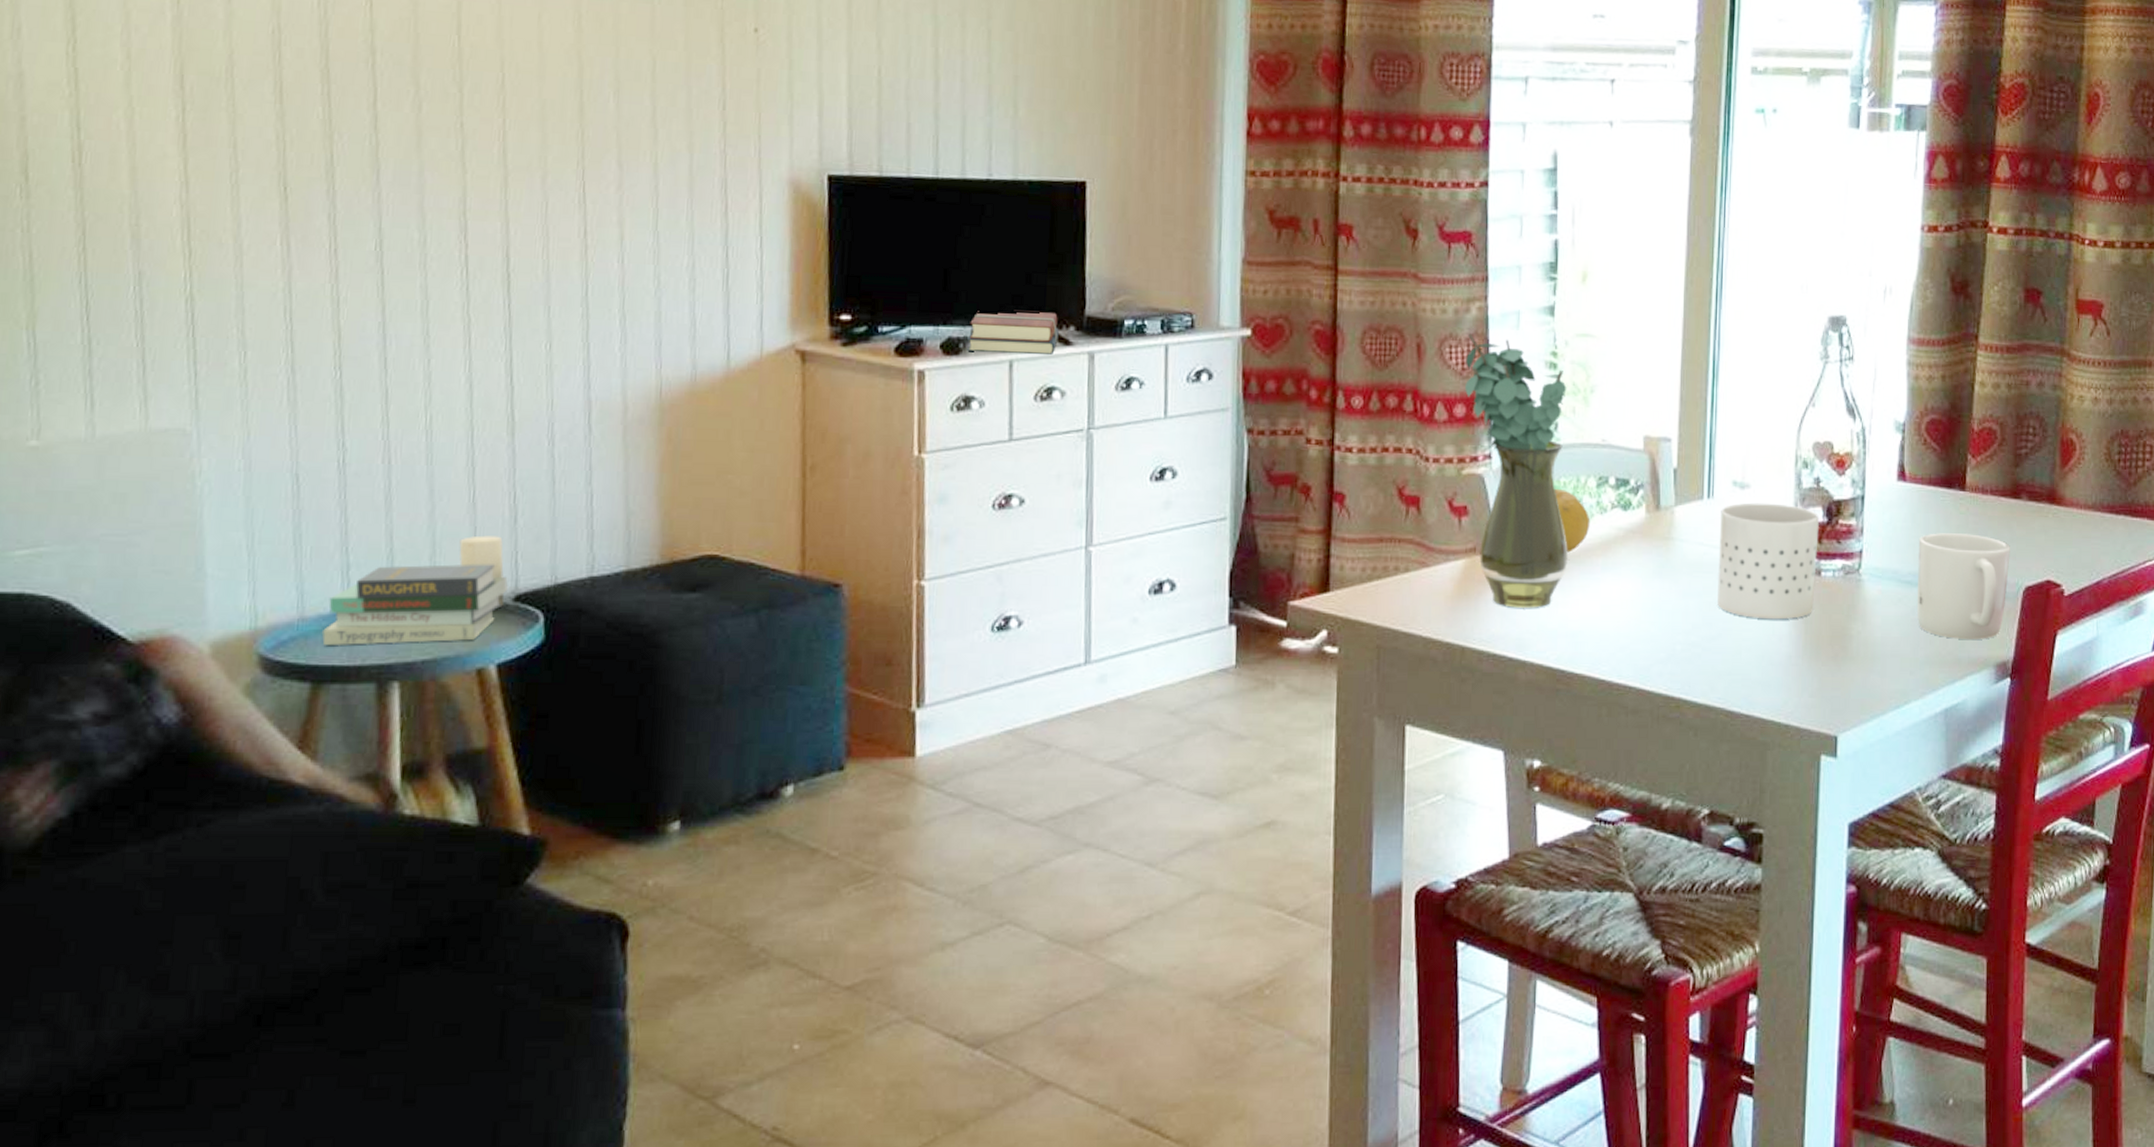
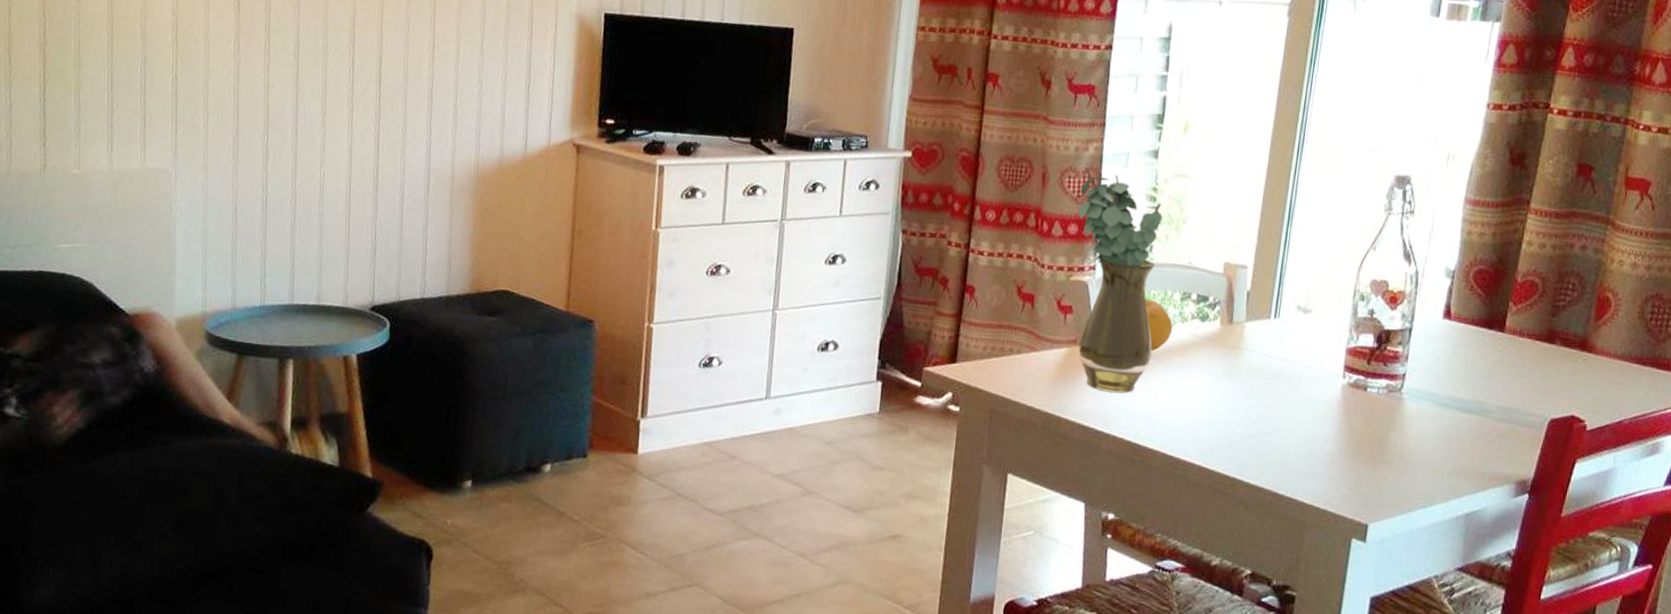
books: present [322,564,508,645] -> none [246,277,368,336]
candle: present [459,535,505,607] -> none [336,261,366,314]
books: present [967,311,1059,356] -> none [696,123,765,162]
mug: present [1717,502,1820,620] -> none [1274,324,1370,424]
mug: present [1916,532,2010,639] -> none [1449,365,1541,459]

